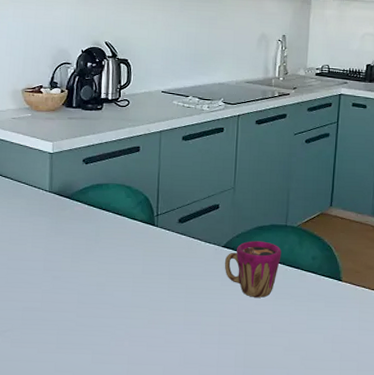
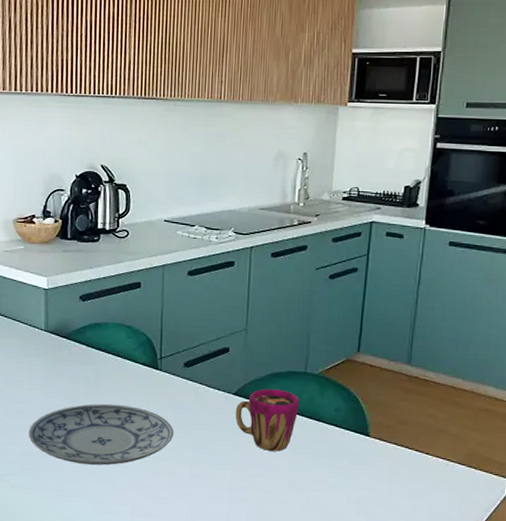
plate: none [30,258,168,317] -> present [28,403,173,466]

